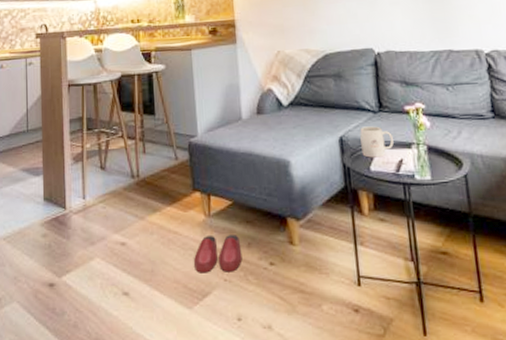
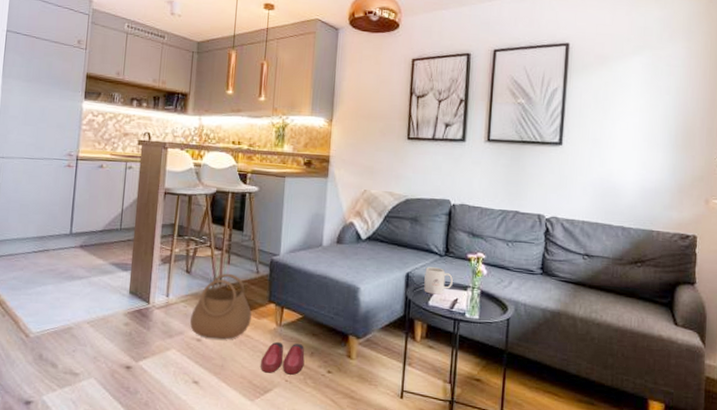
basket: none [112,163,177,240] -> present [190,273,252,339]

